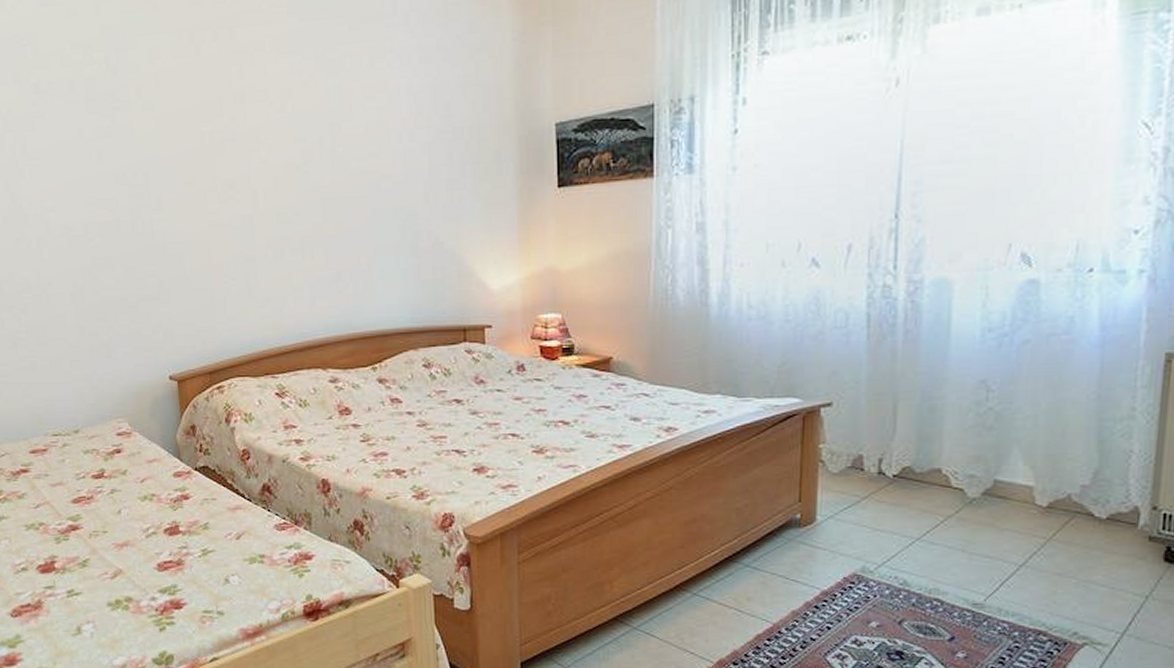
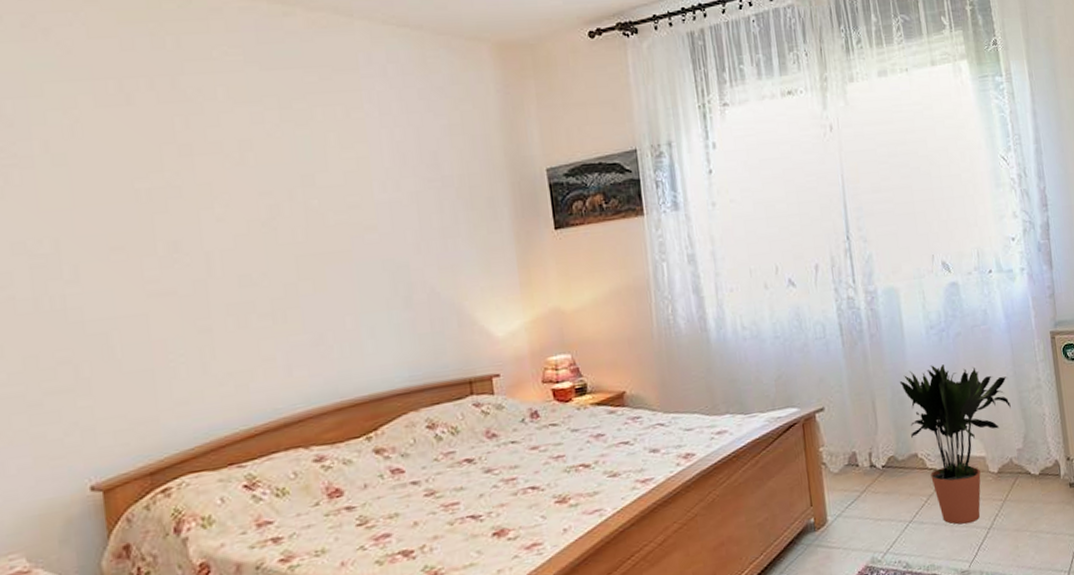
potted plant: none [933,374,1086,554] -> present [899,364,1011,525]

